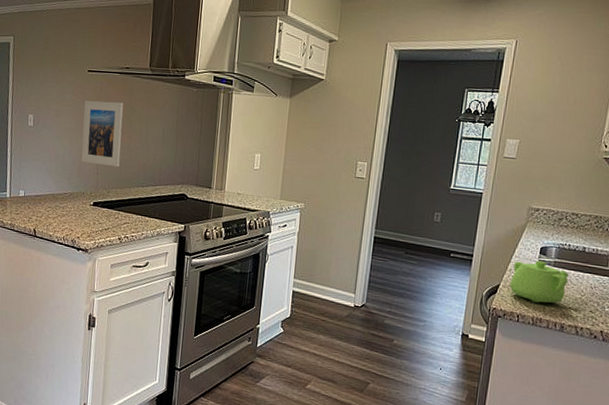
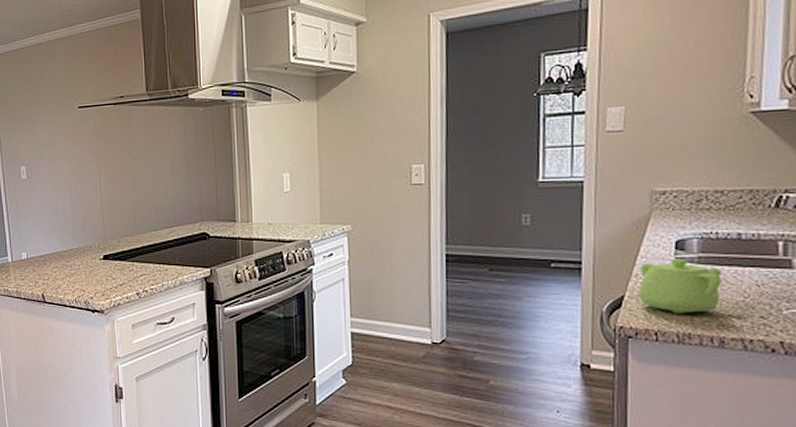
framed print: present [81,100,123,168] -> none [79,137,127,212]

